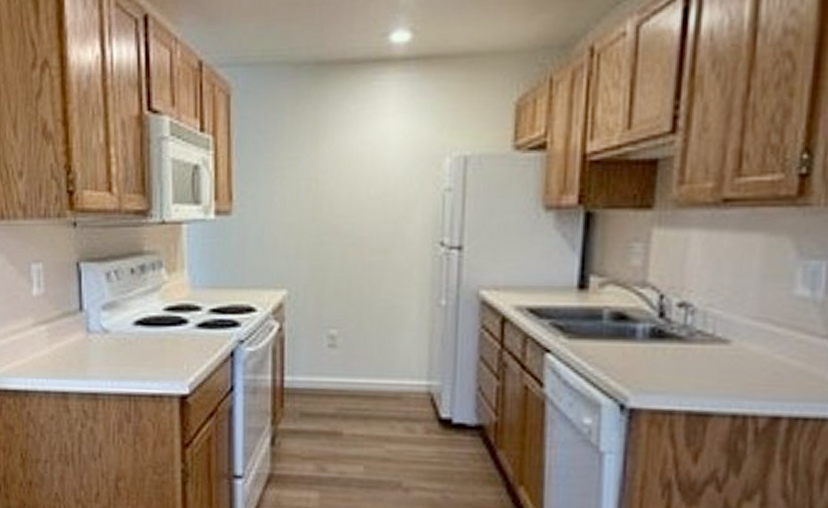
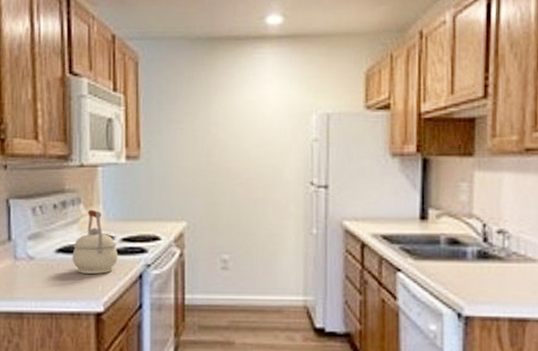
kettle: none [153,274,205,350] -> present [72,209,118,274]

